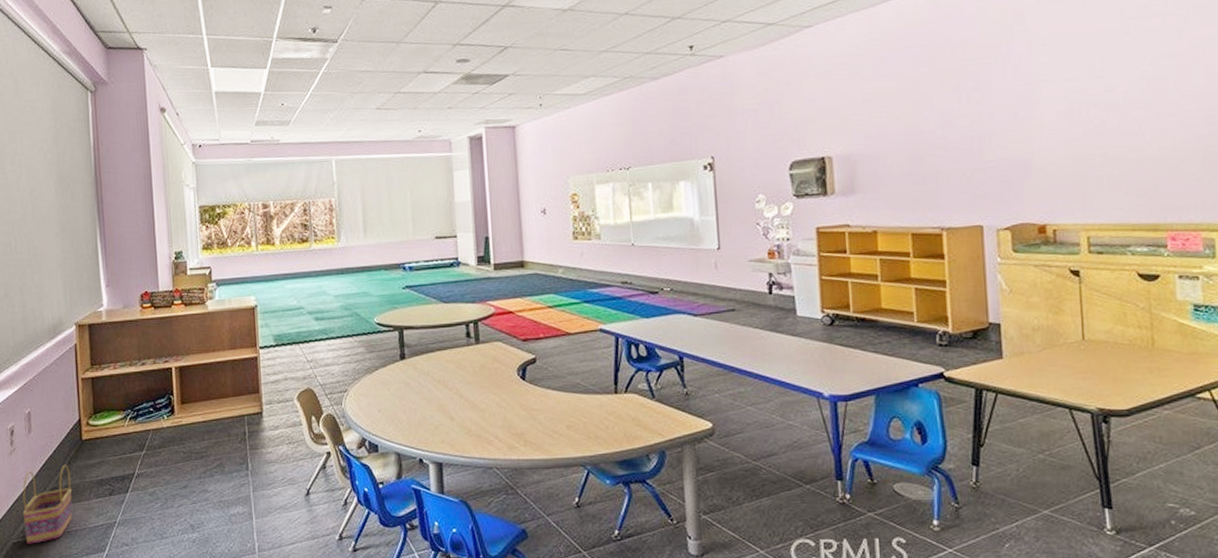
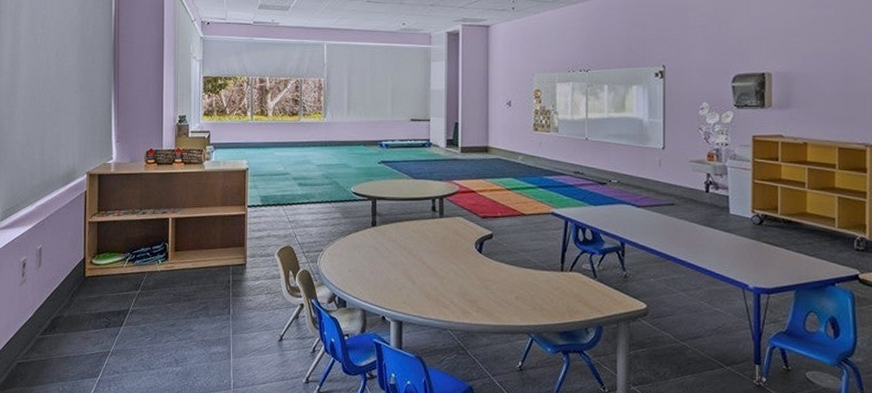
basket: present [22,464,73,544] -> none [28,297,73,366]

